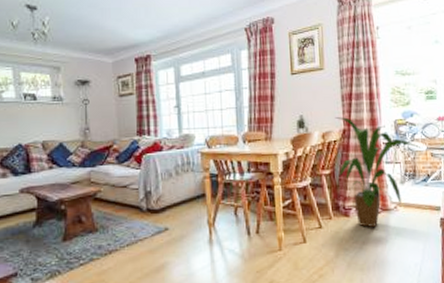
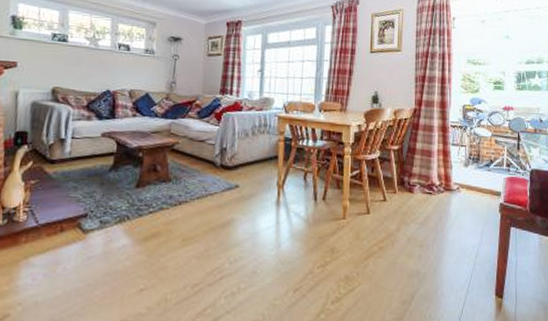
house plant: present [335,117,420,227] -> none [406,97,486,205]

